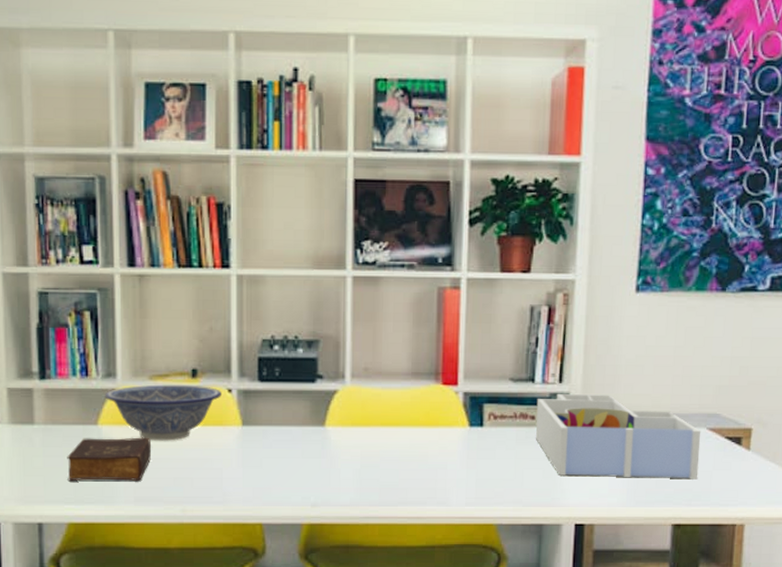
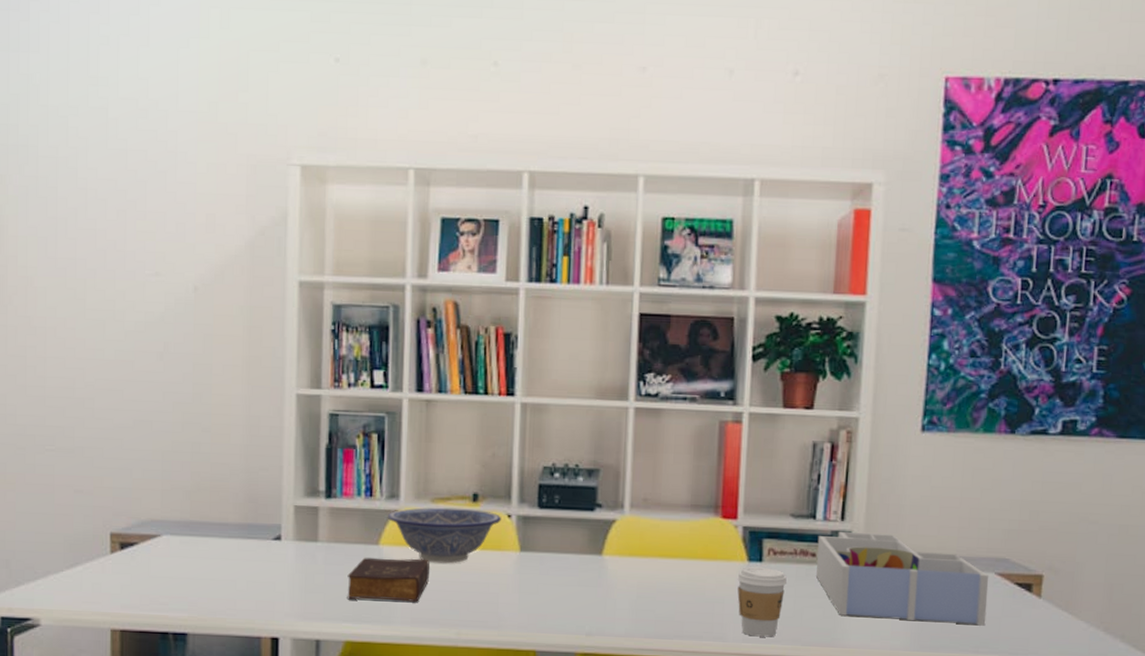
coffee cup: none [459,431,507,500] -> present [737,566,787,637]

